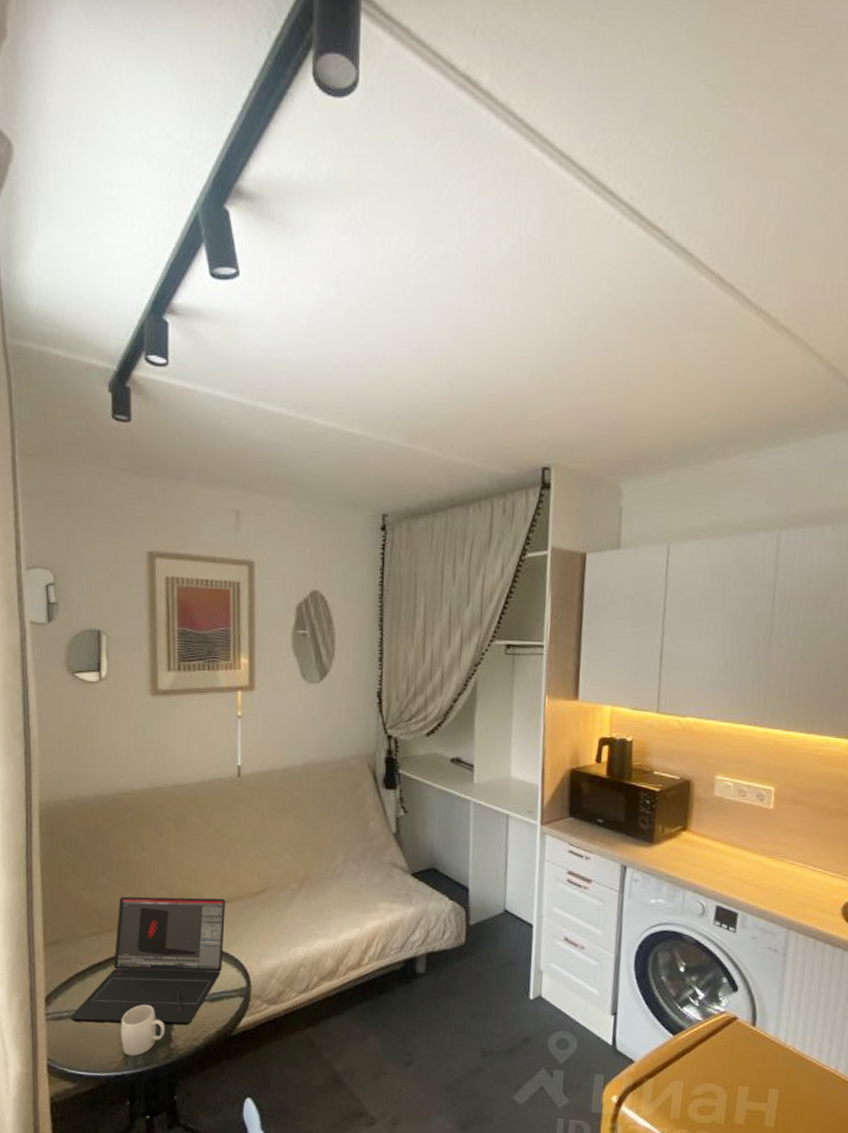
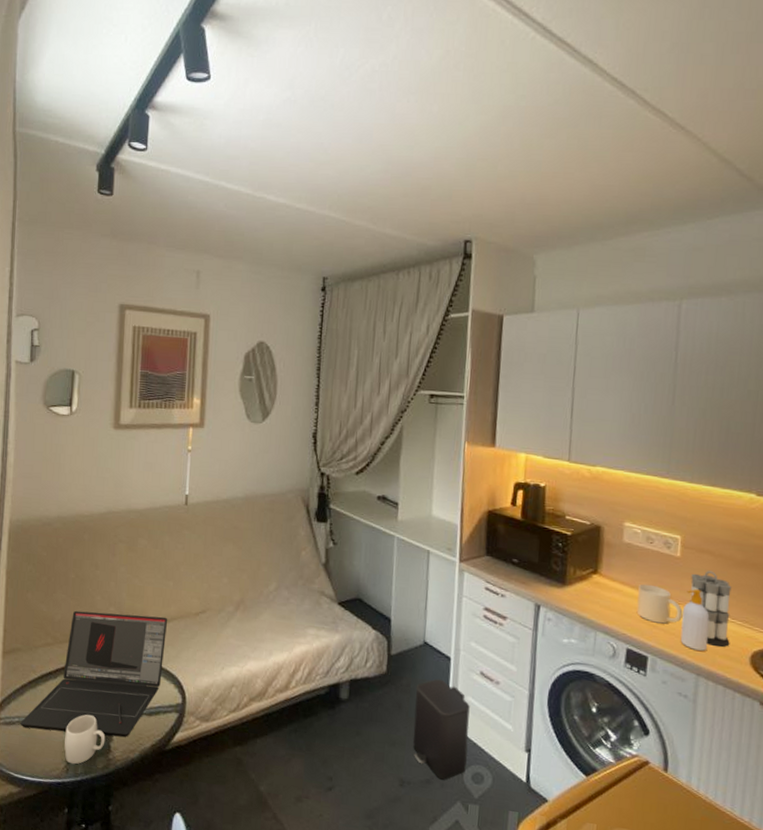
pedal bin: none [494,947,554,1048] -> present [413,679,470,780]
mug: none [727,838,775,879] -> present [636,584,683,624]
soap bottle: none [771,842,802,904] -> present [680,589,710,651]
spice rack: none [782,822,826,899] -> present [690,571,732,647]

